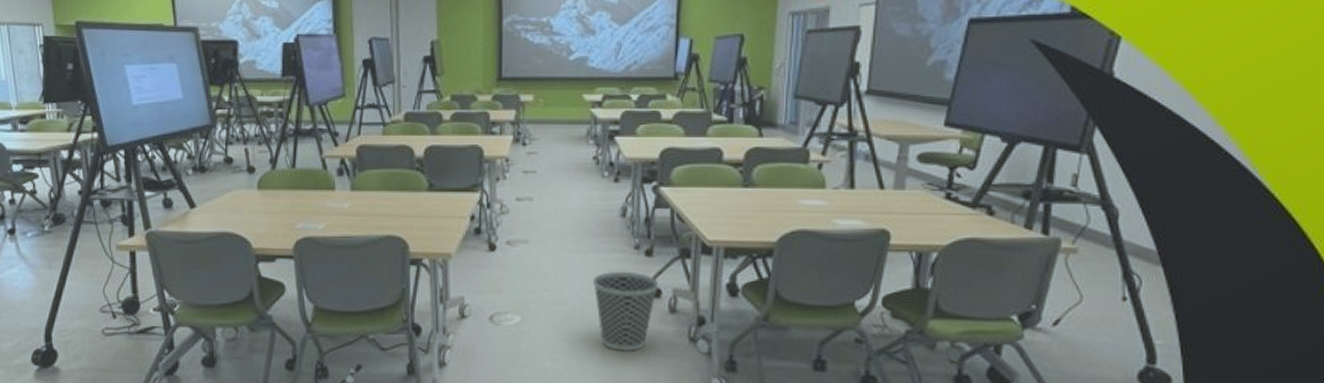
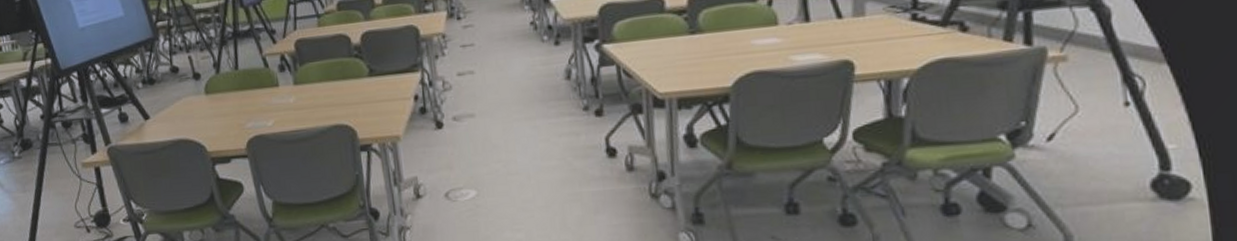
wastebasket: present [592,271,659,351] -> none [543,134,614,215]

